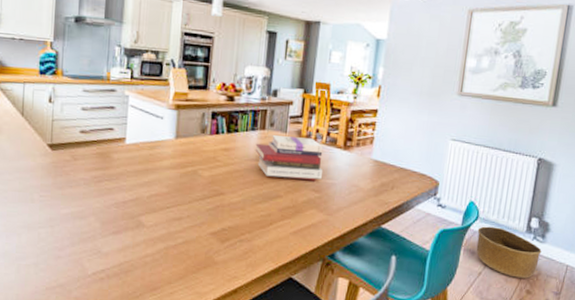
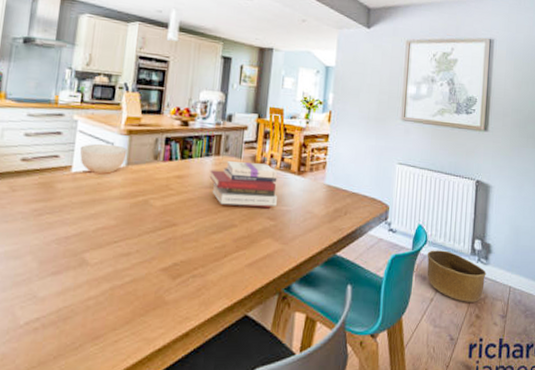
bowl: none [132,117,176,147] -> present [79,143,127,175]

